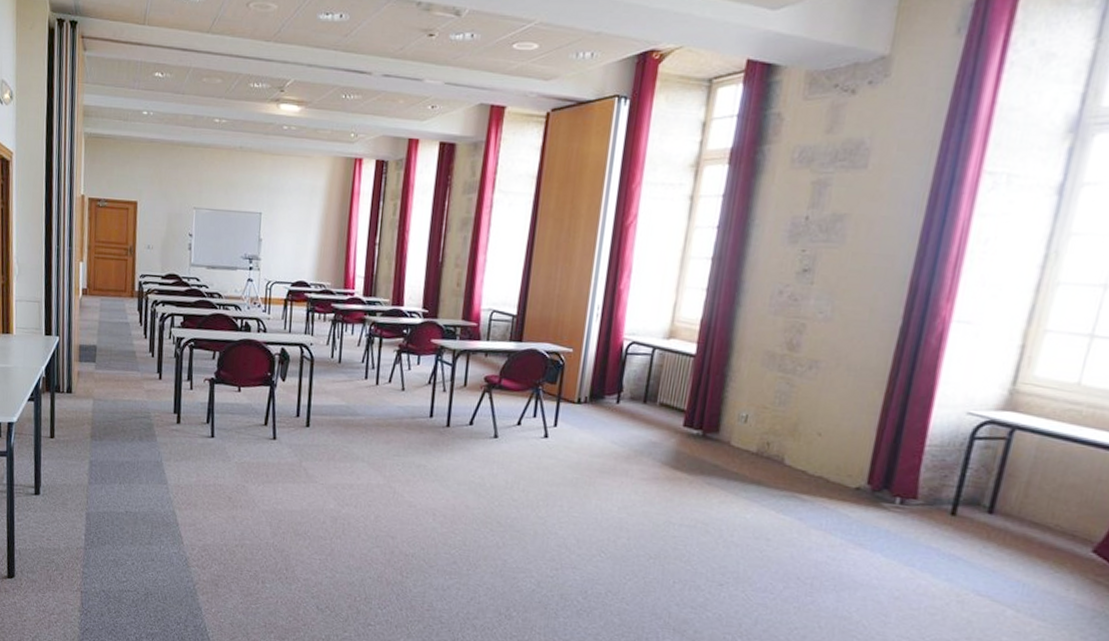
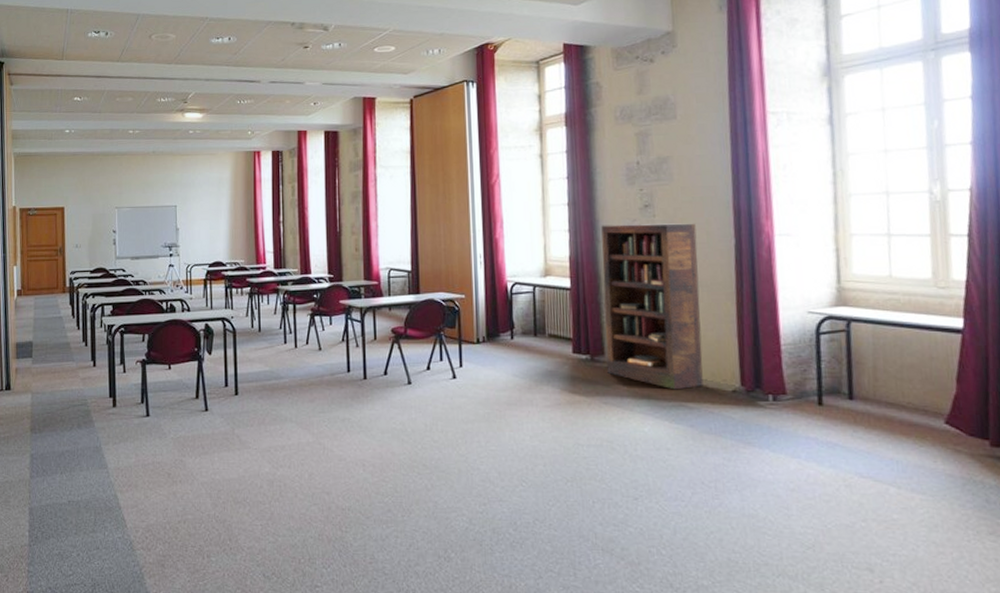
bookcase: none [718,287,860,480] -> present [601,223,703,390]

